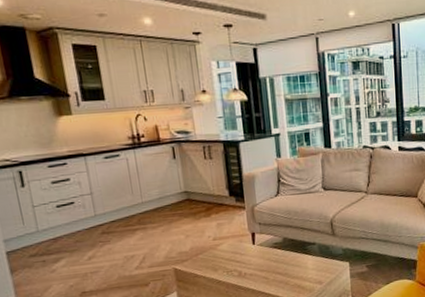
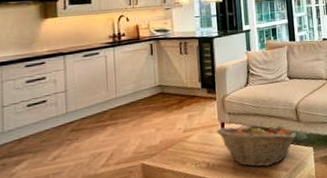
fruit basket: none [247,234,332,279] -> present [216,122,297,167]

